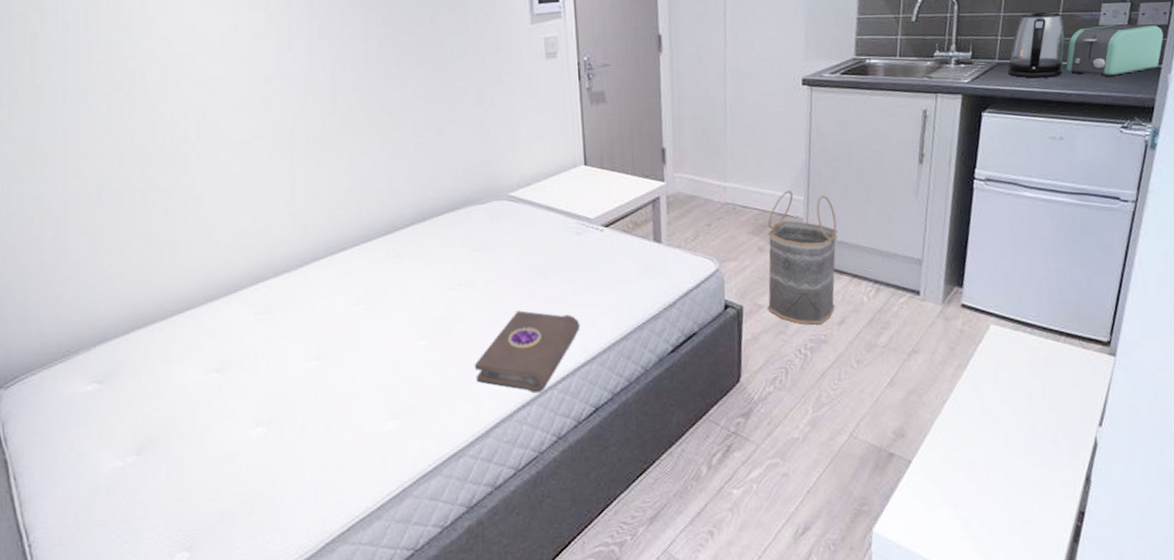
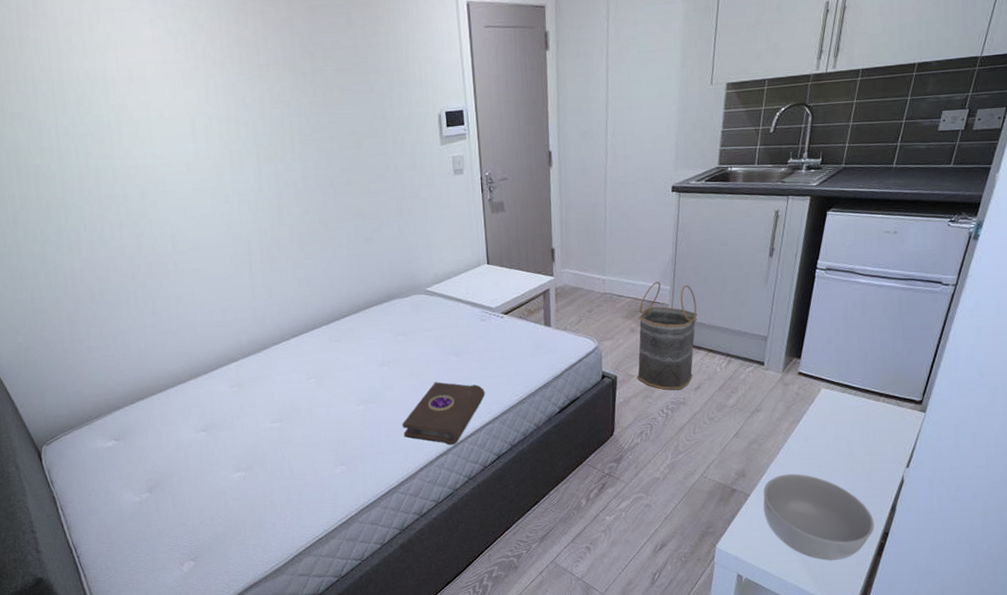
bowl: none [927,433,1068,550] -> present [763,473,875,561]
kettle: present [1008,11,1065,79] -> none [853,119,906,180]
toaster: present [1065,24,1164,77] -> none [904,129,996,177]

